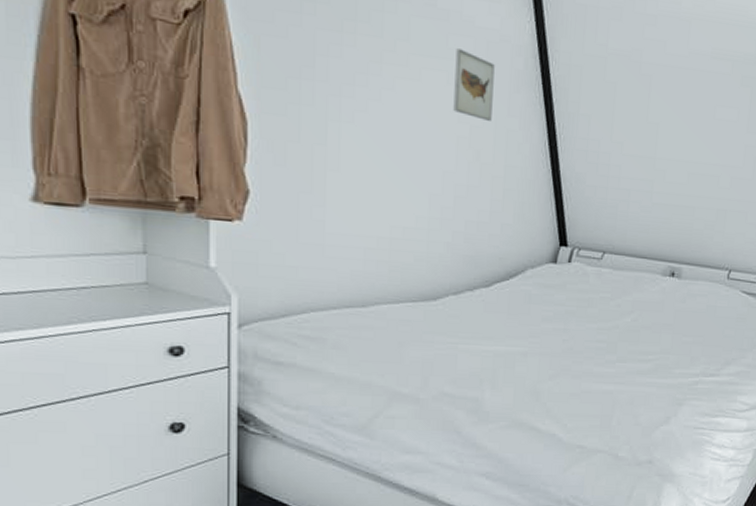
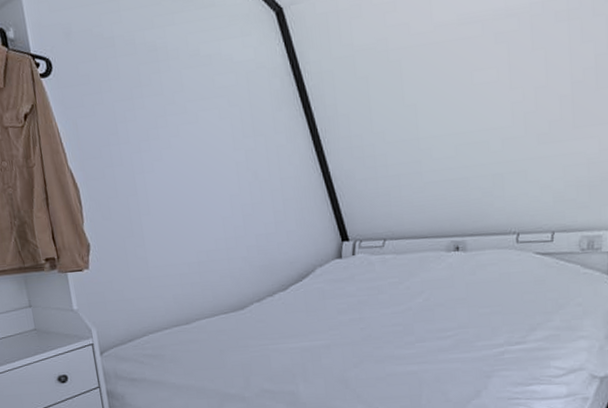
wall art: present [453,48,495,121] -> none [222,85,262,143]

